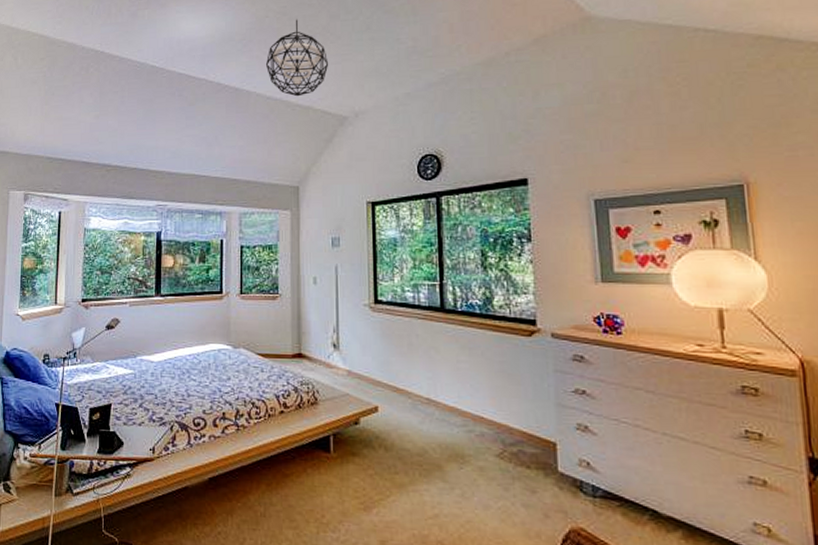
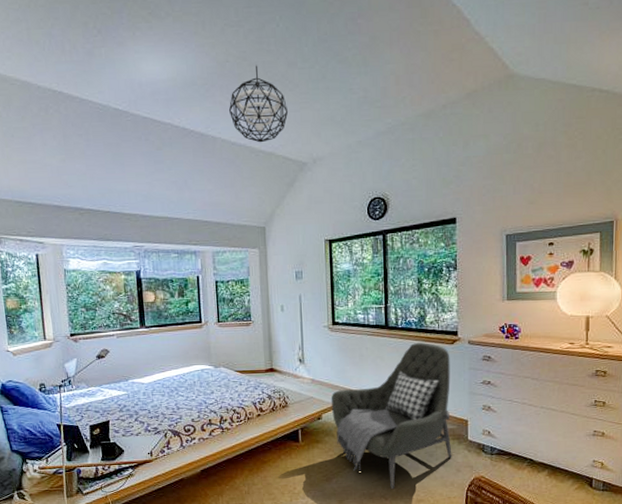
armchair: none [371,332,536,533] -> present [331,343,452,489]

